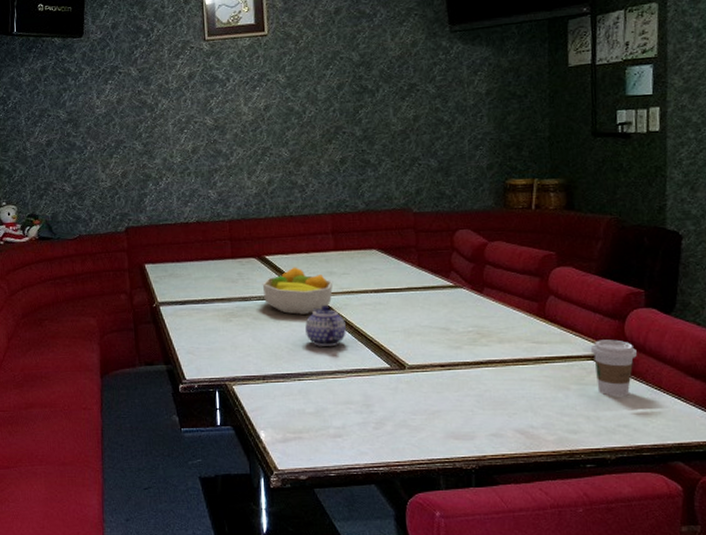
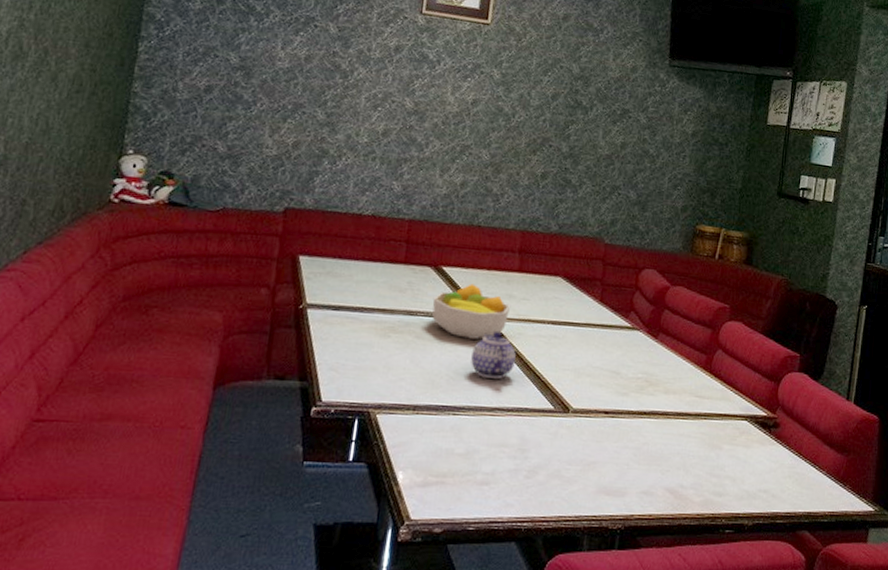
coffee cup: present [590,339,637,397] -> none [746,400,785,461]

